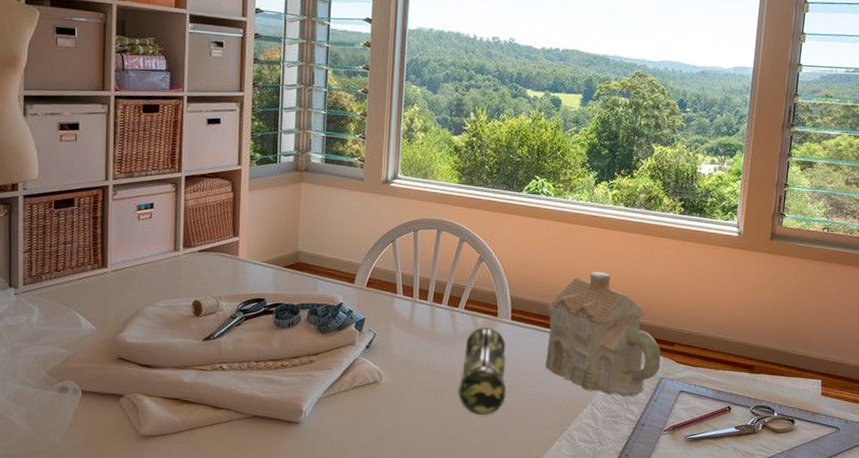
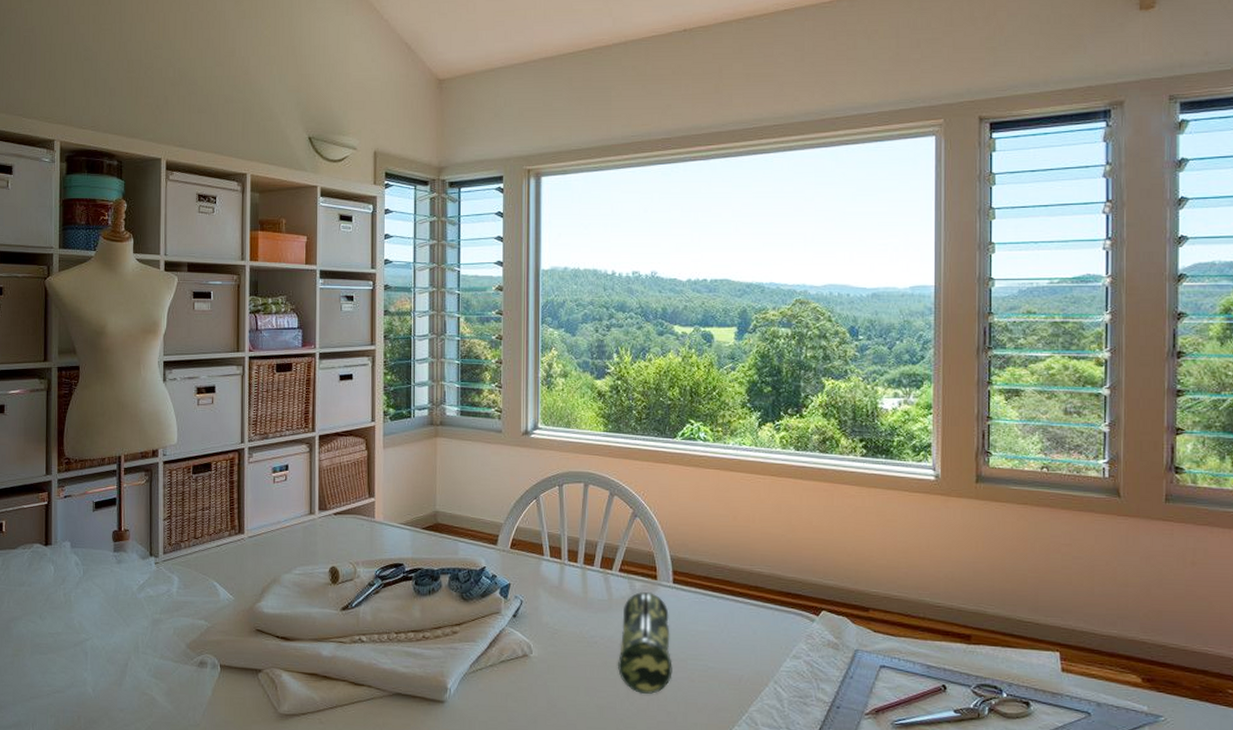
teapot: present [545,271,661,397] -> none [713,525,853,673]

